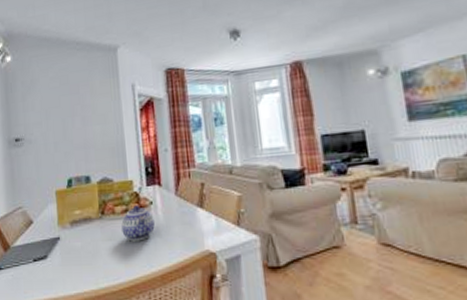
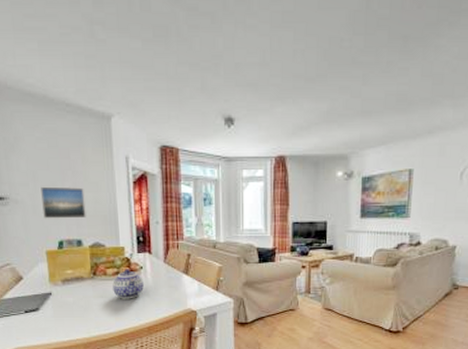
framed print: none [52,121,94,157] -> present [40,186,86,219]

